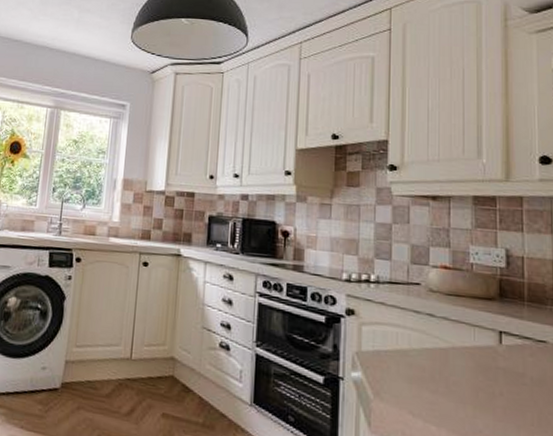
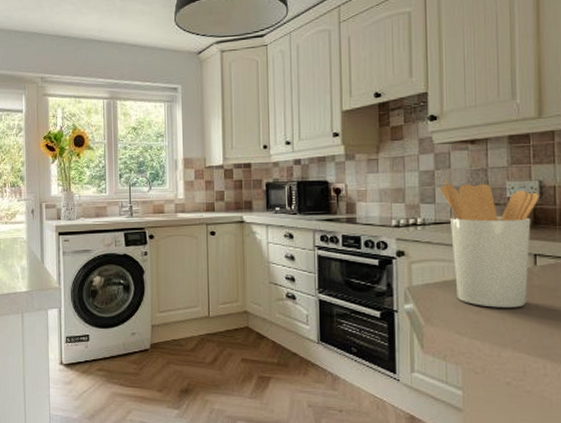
utensil holder: none [397,235,506,392] -> present [440,179,539,308]

